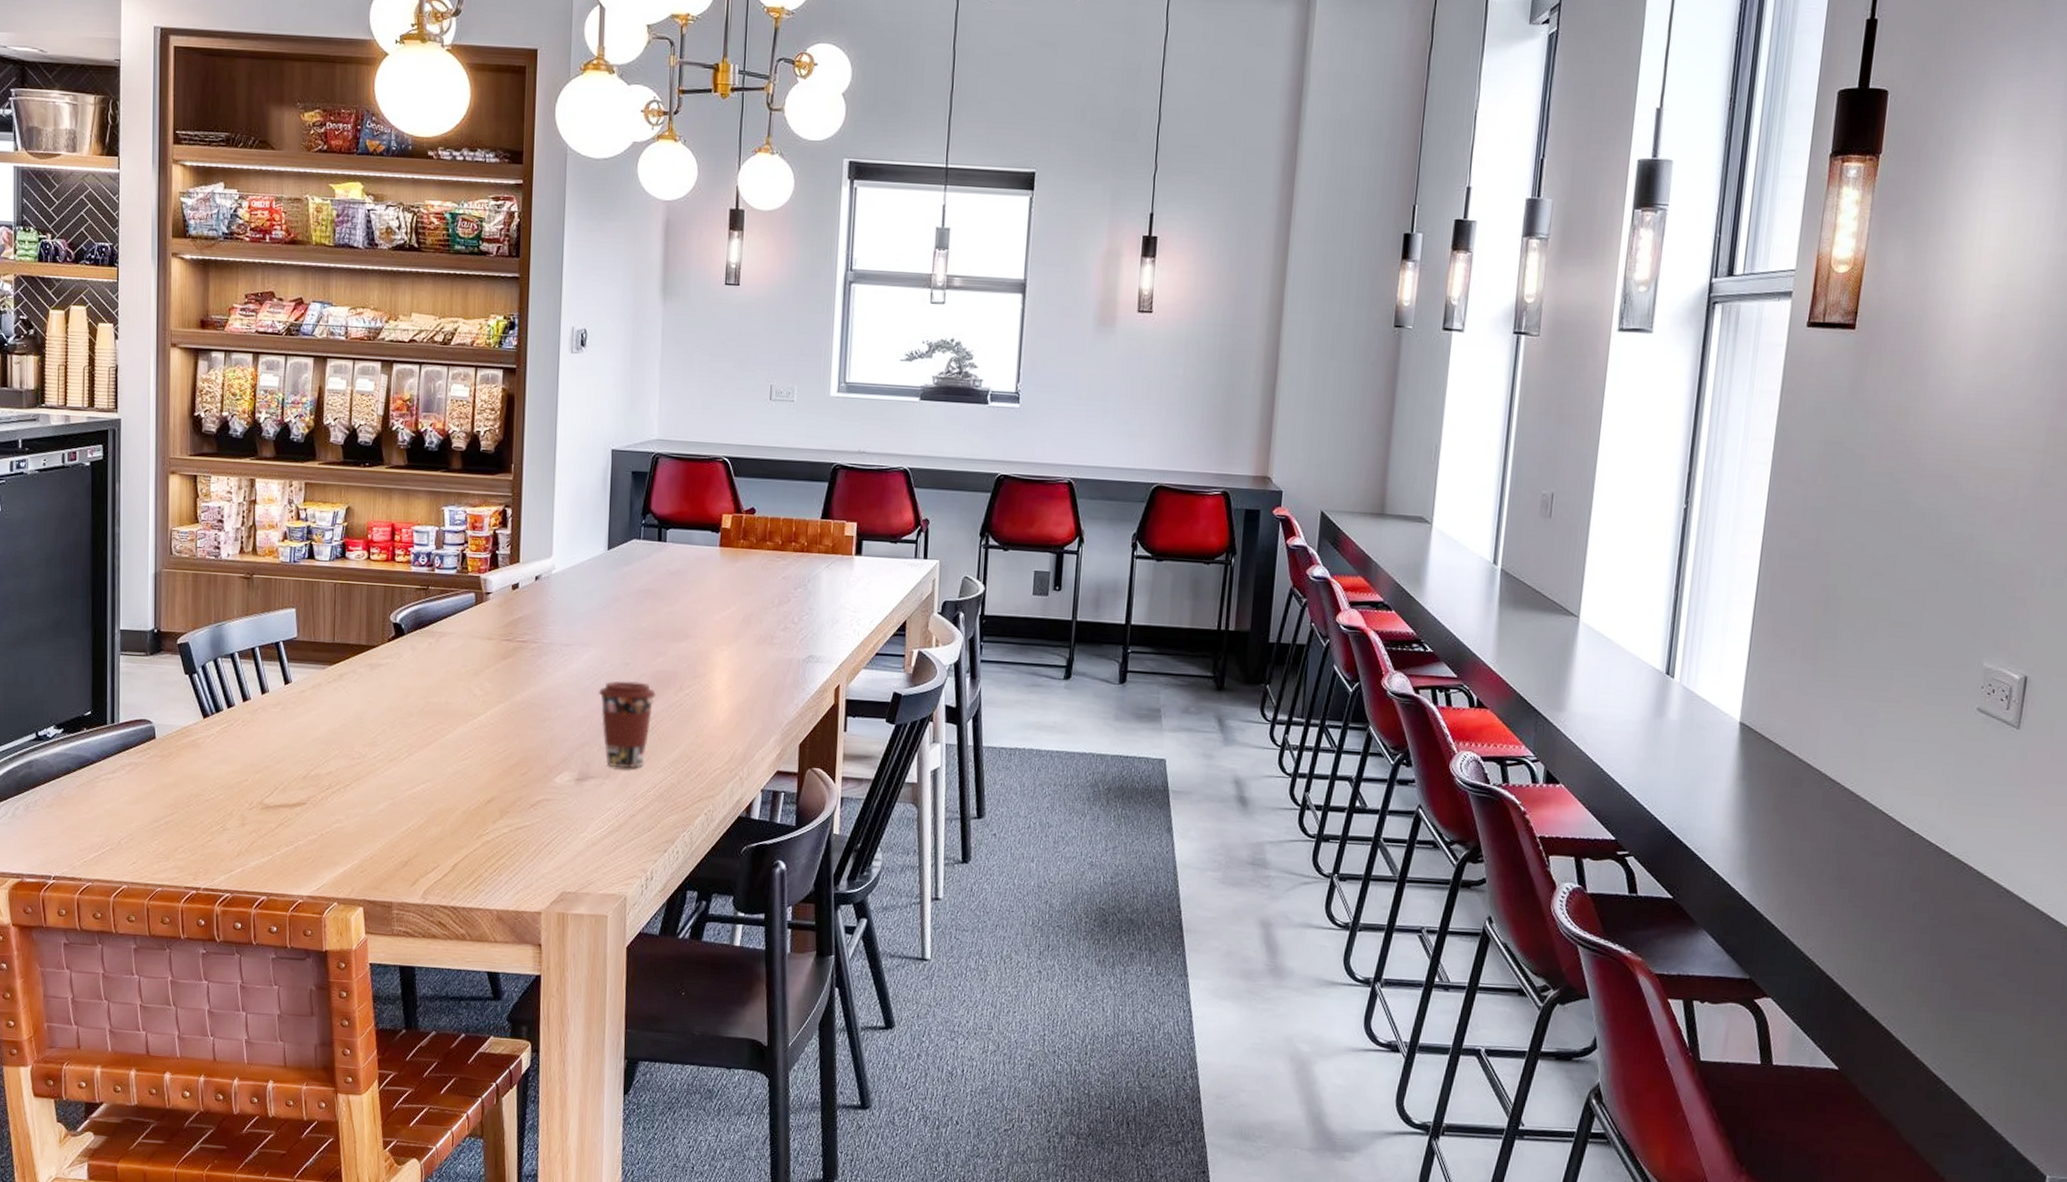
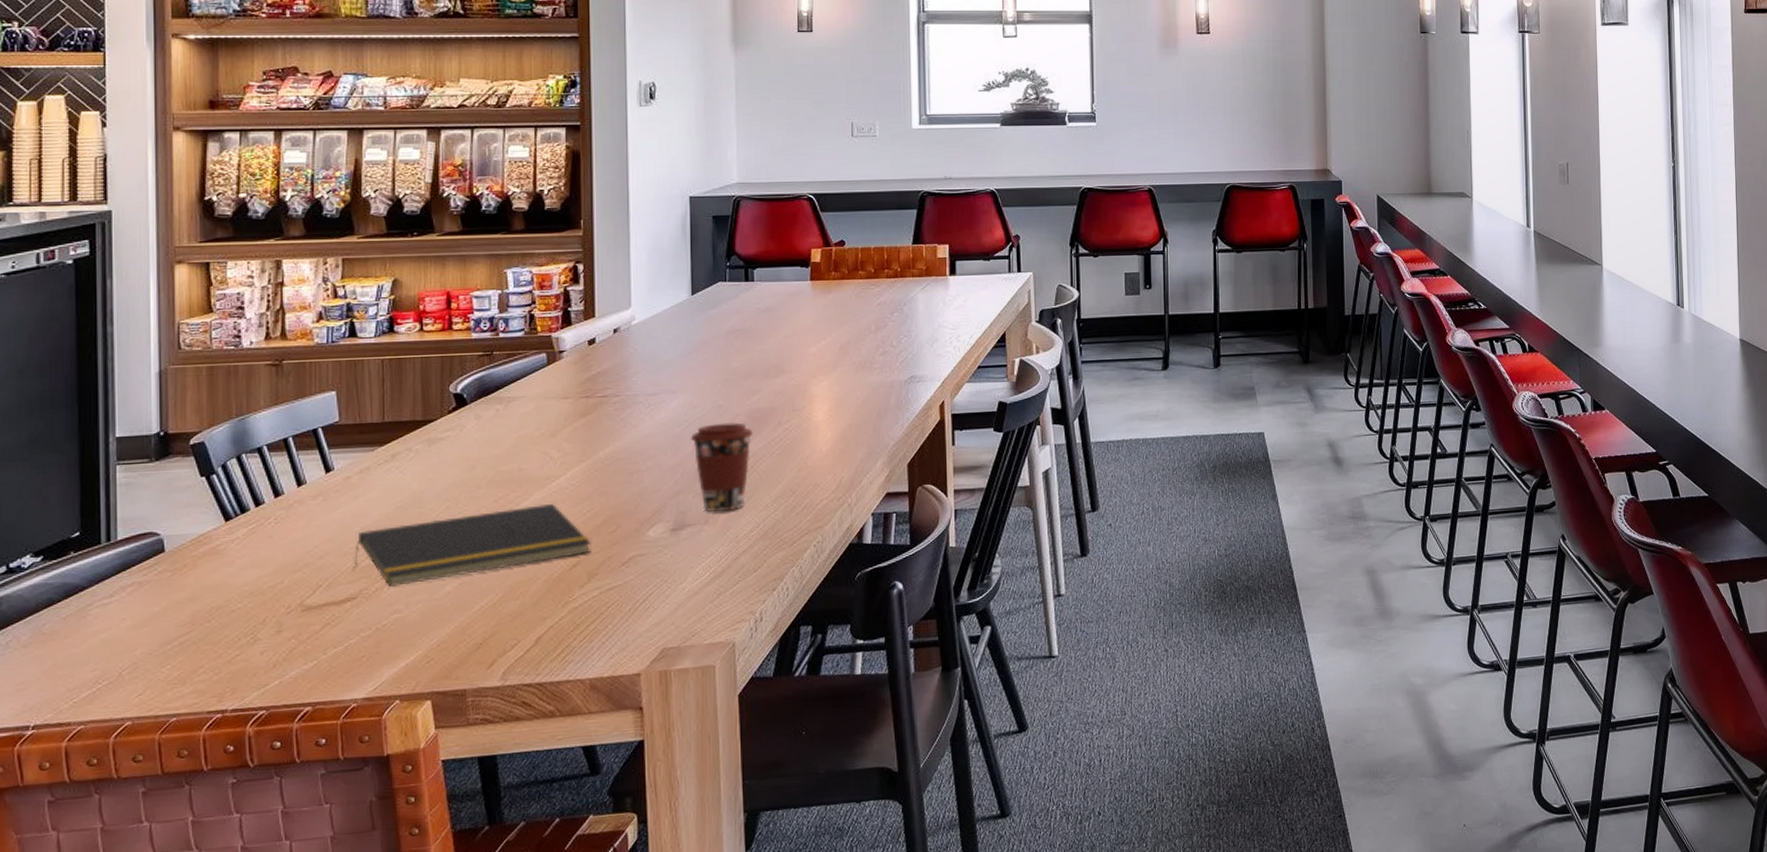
notepad: none [304,738,505,798] -> present [353,503,591,587]

